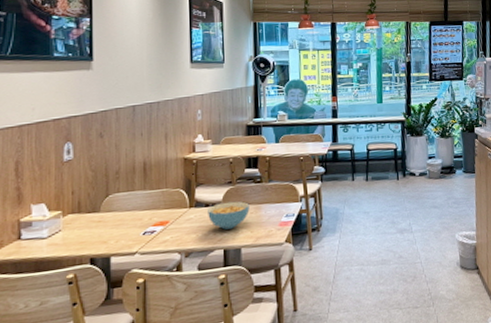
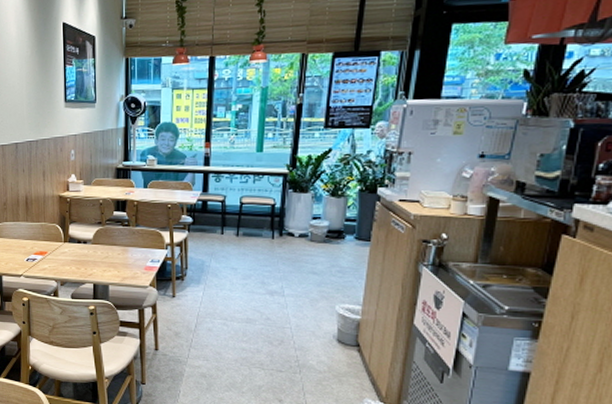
cereal bowl: present [208,201,250,230] -> none [80,241,117,266]

